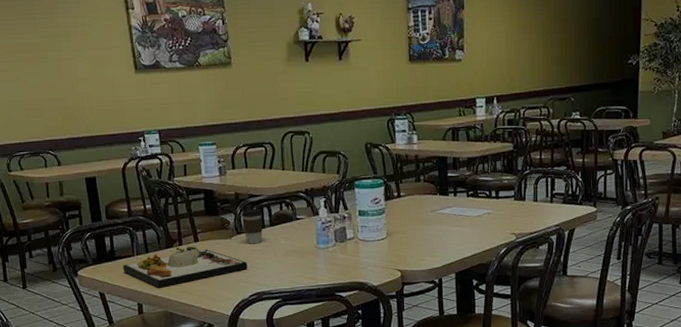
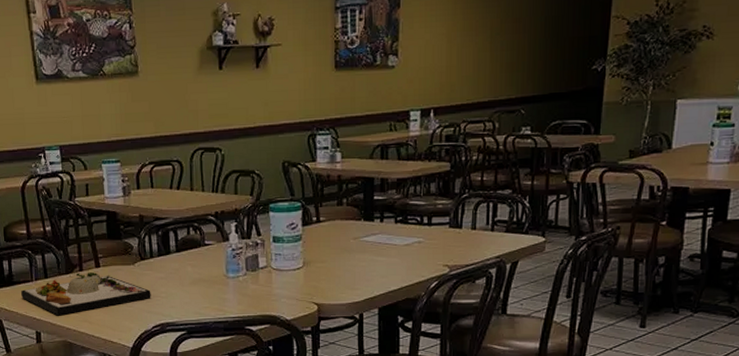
coffee cup: present [241,208,263,244] -> none [145,232,168,271]

